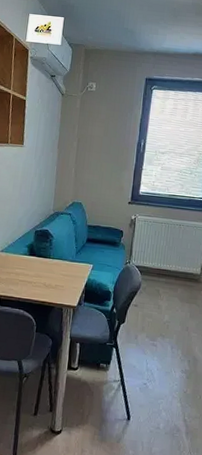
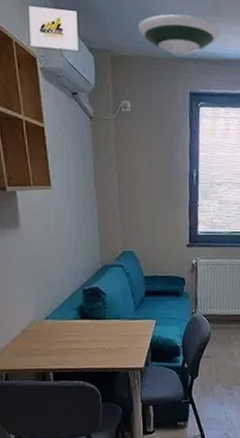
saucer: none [109,19,177,51] -> present [138,14,220,57]

